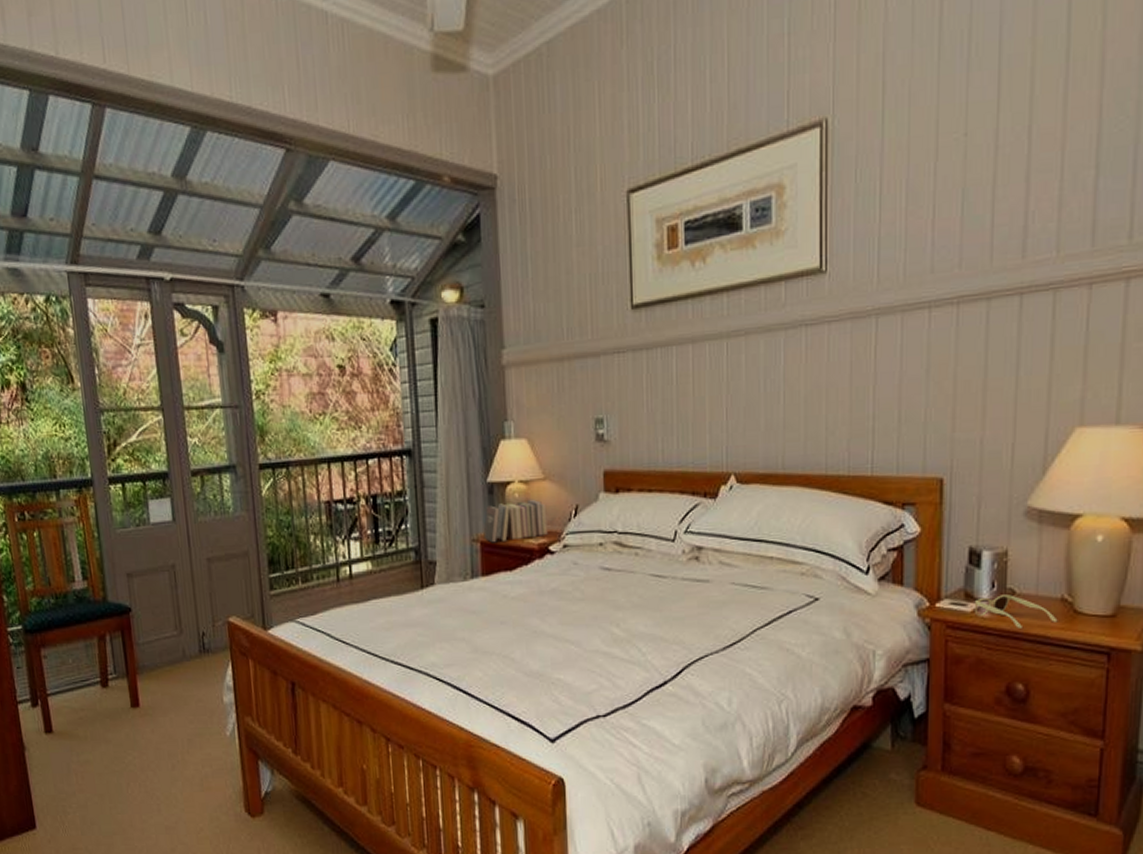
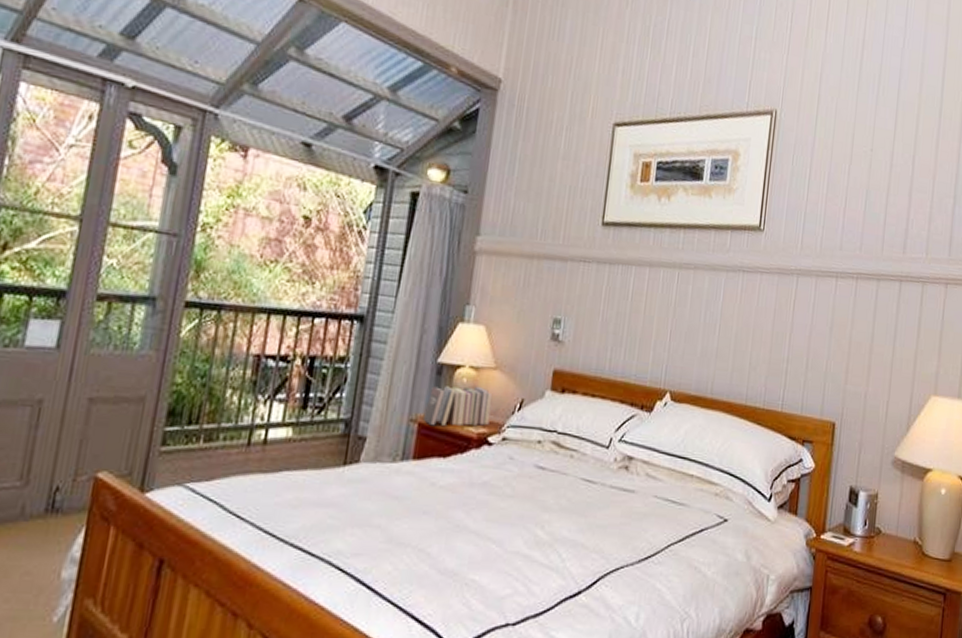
spectacles: present [974,594,1058,628] -> none [849,533,911,565]

